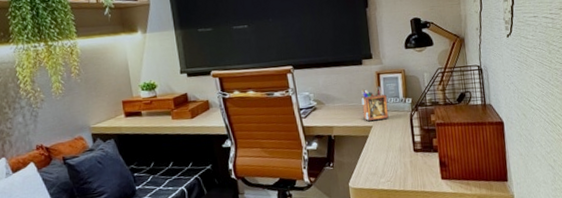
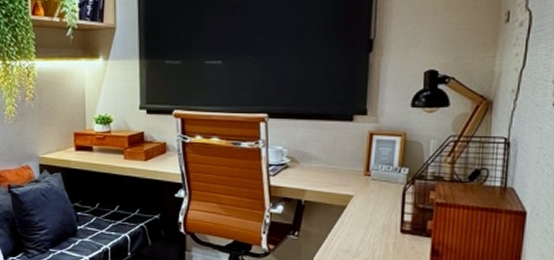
desk organizer: present [361,86,389,121] -> none [344,149,377,189]

